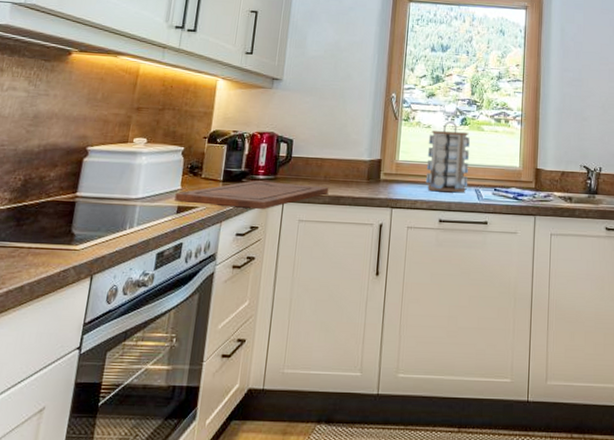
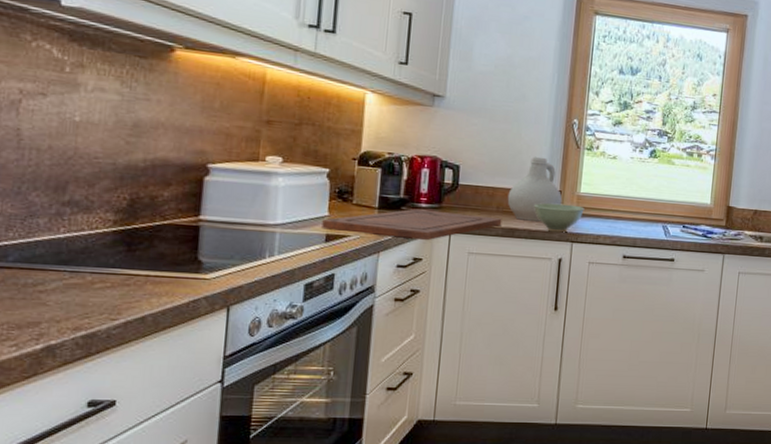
ceramic jug: none [333,128,383,189] -> present [507,156,563,222]
bowl: none [356,171,403,199] -> present [533,203,585,233]
spice rack: present [425,121,471,193] -> none [609,152,660,229]

